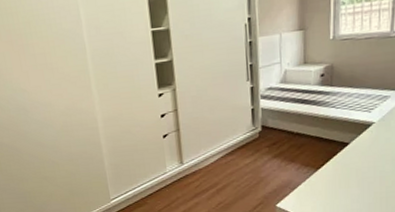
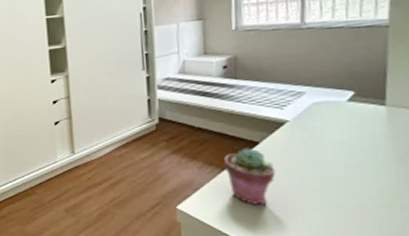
potted succulent: none [317,148,362,198] -> present [223,147,276,205]

